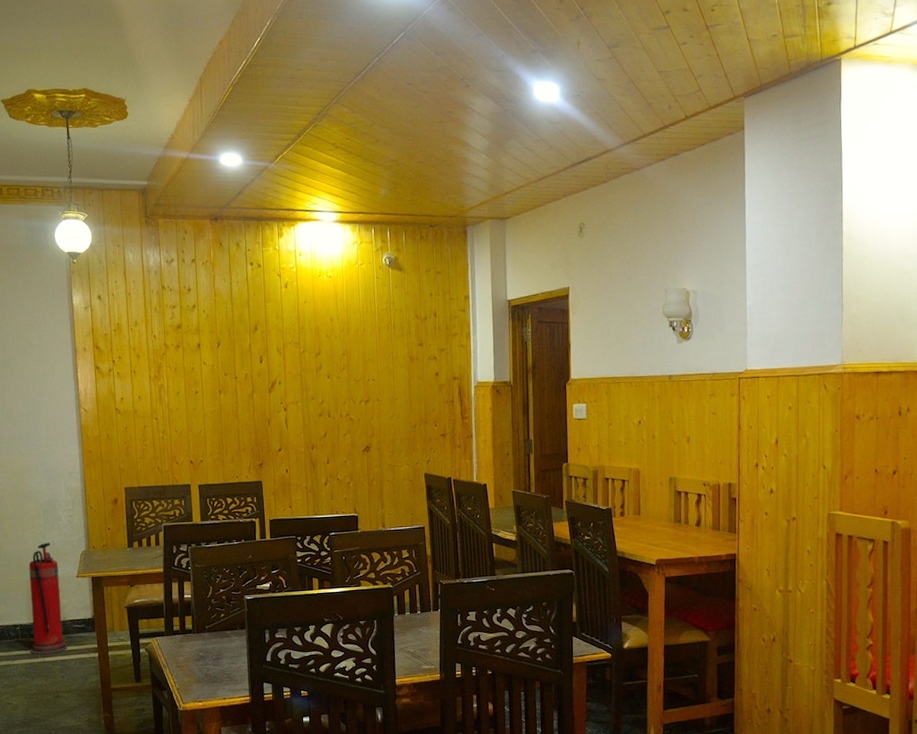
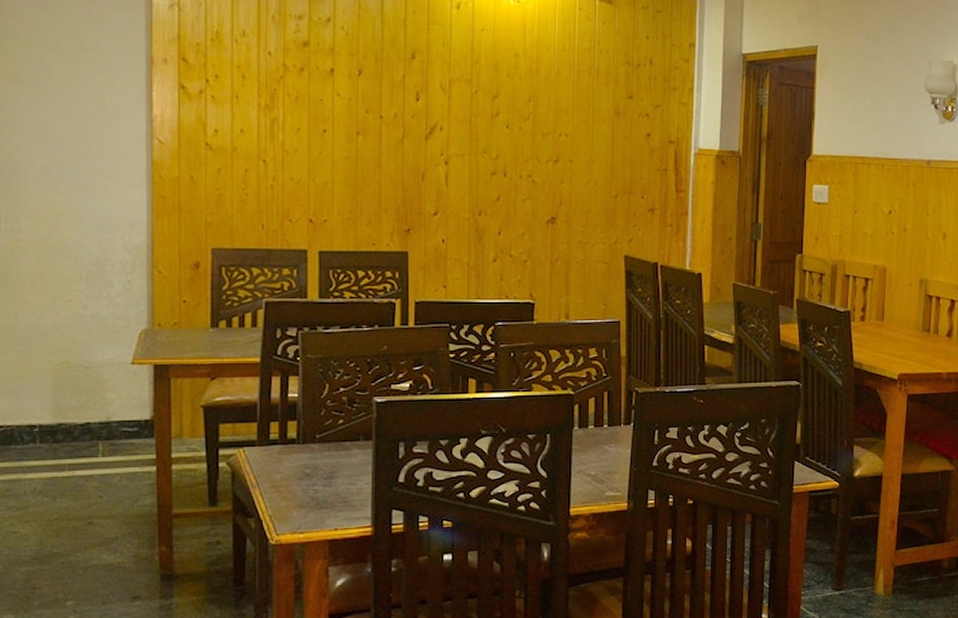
fire extinguisher: present [28,543,68,655] -> none [53,316,110,467]

